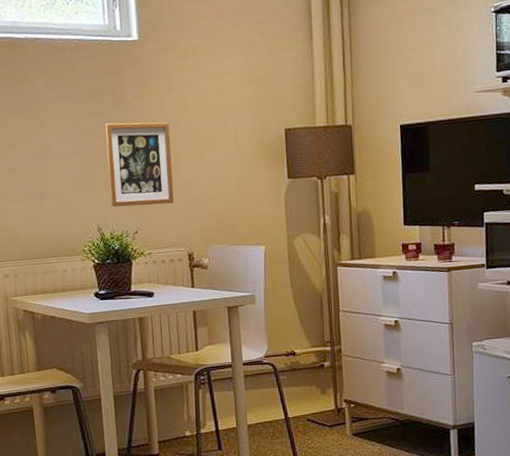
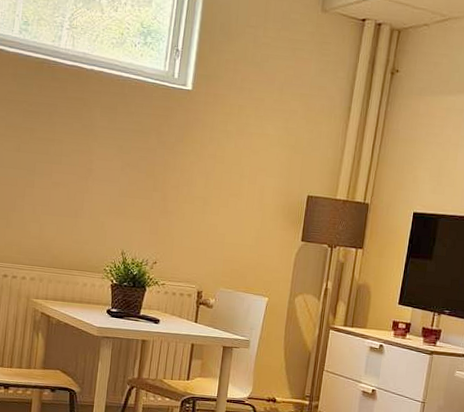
picture frame: present [105,122,175,208] -> none [137,160,204,243]

